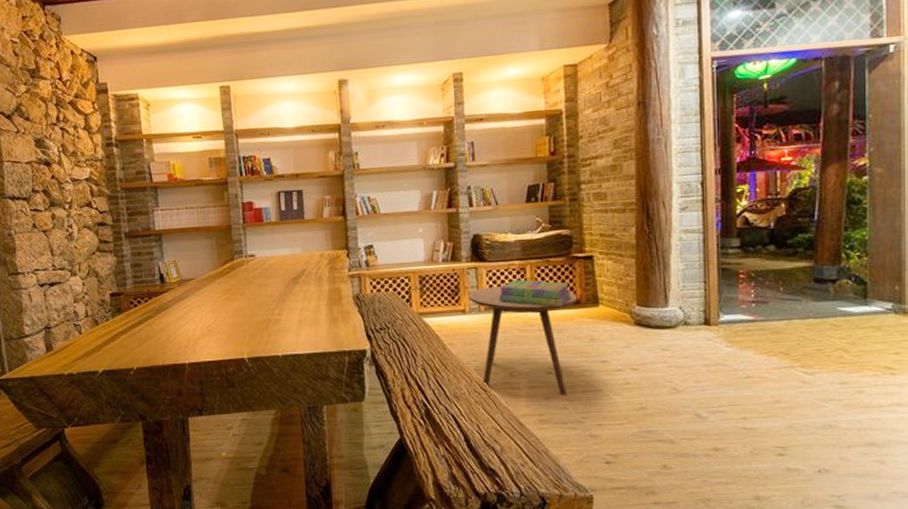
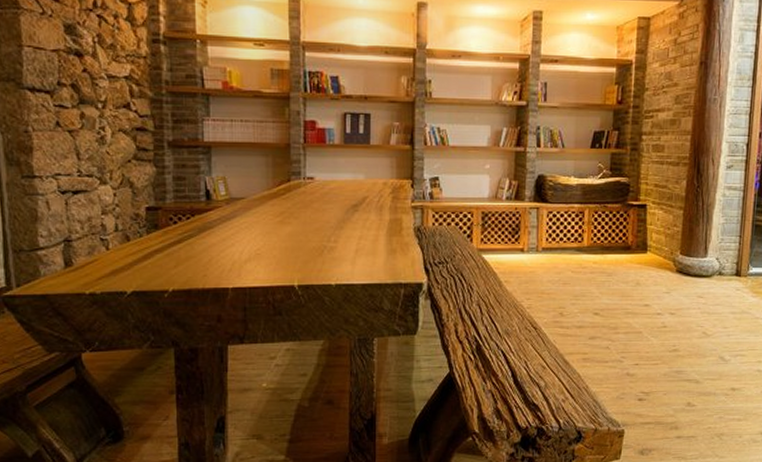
side table: present [468,286,578,395] -> none [528,228,629,335]
stack of books: present [499,279,572,307] -> none [557,223,624,252]

